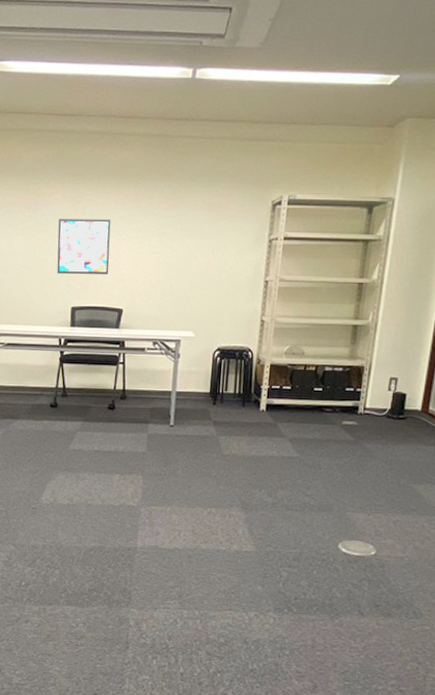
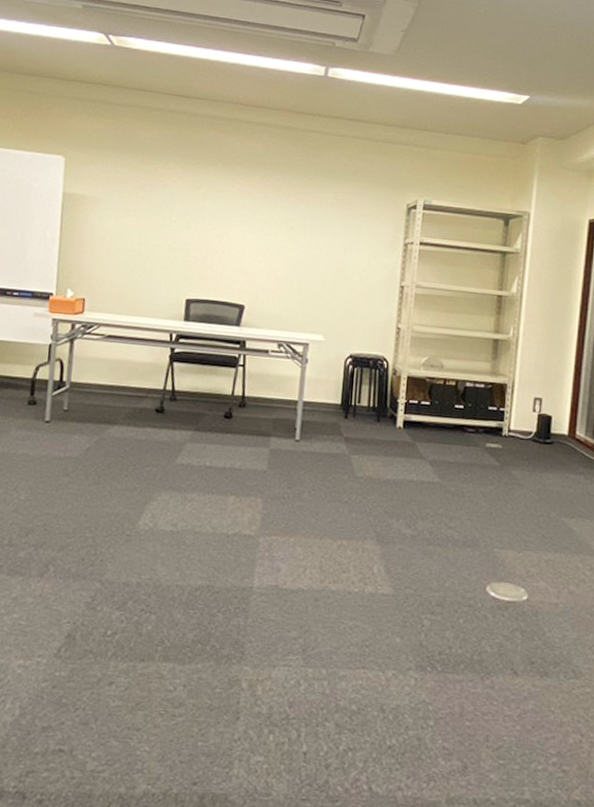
wall art: present [57,219,111,275] -> none [171,202,235,266]

